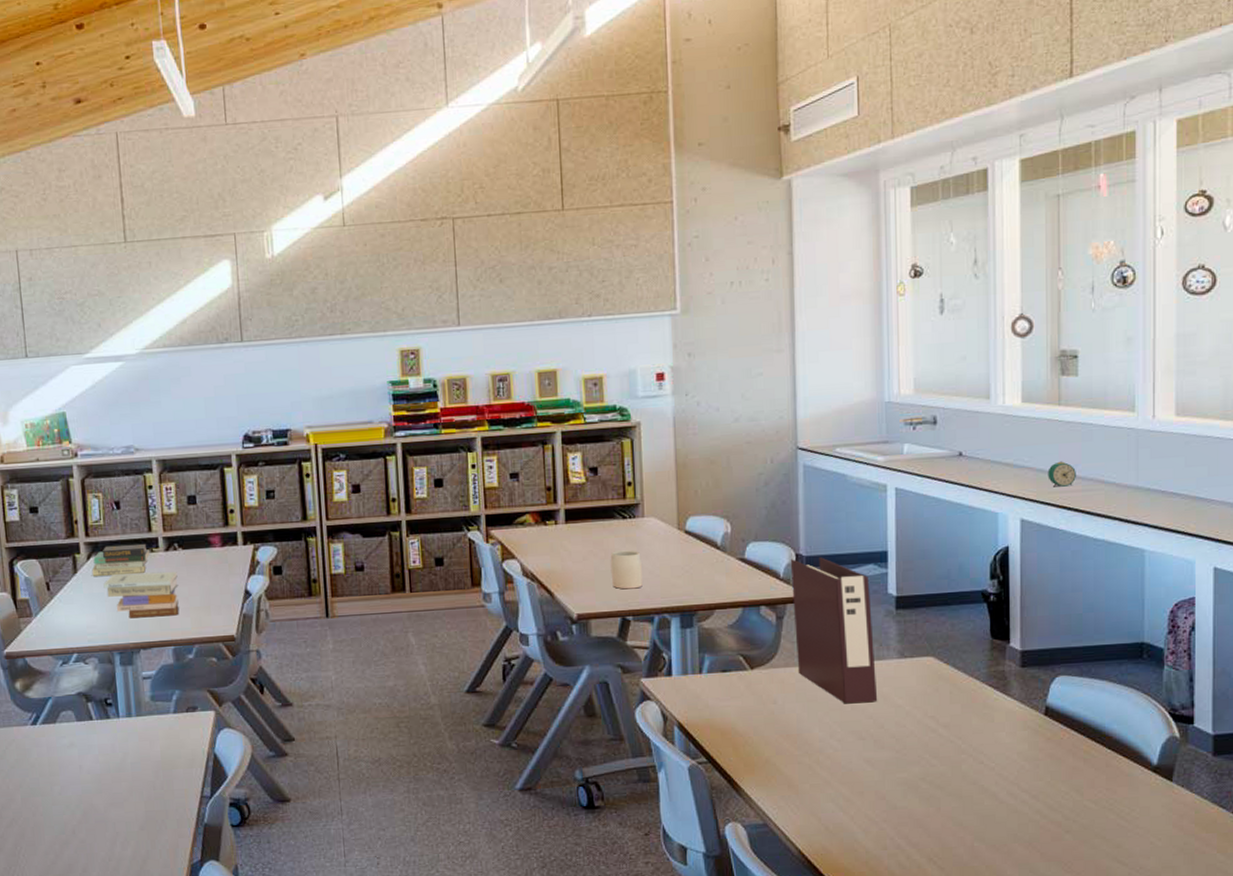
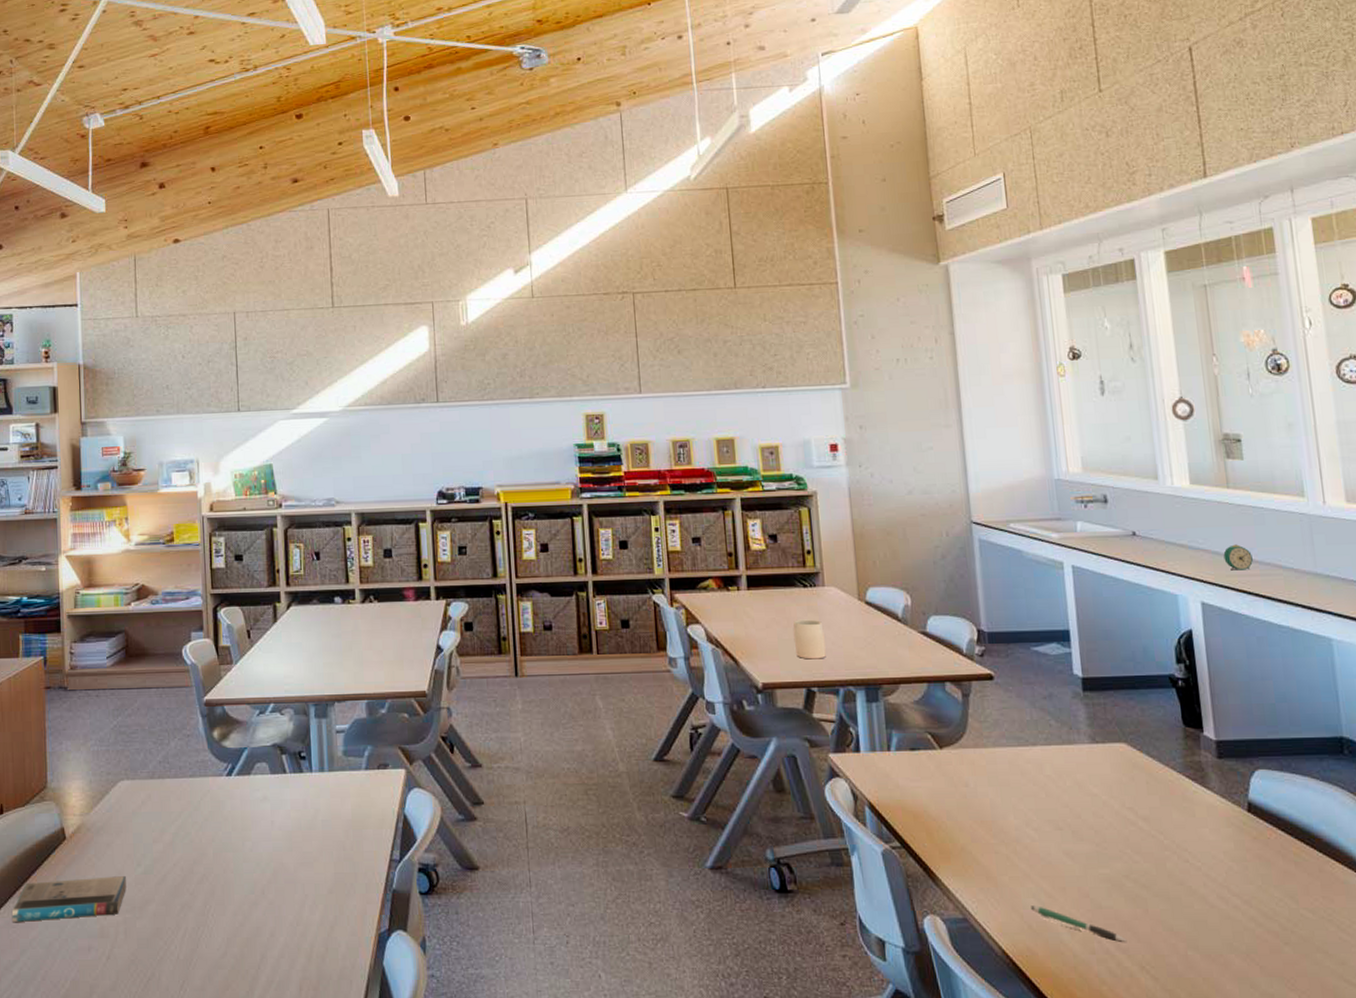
books: present [91,543,150,576] -> none [291,594,347,626]
books: present [103,571,180,619] -> none [301,623,373,670]
binder: present [790,557,878,704] -> none [972,634,1073,790]
pen: none [829,809,918,838] -> present [1031,905,1127,942]

